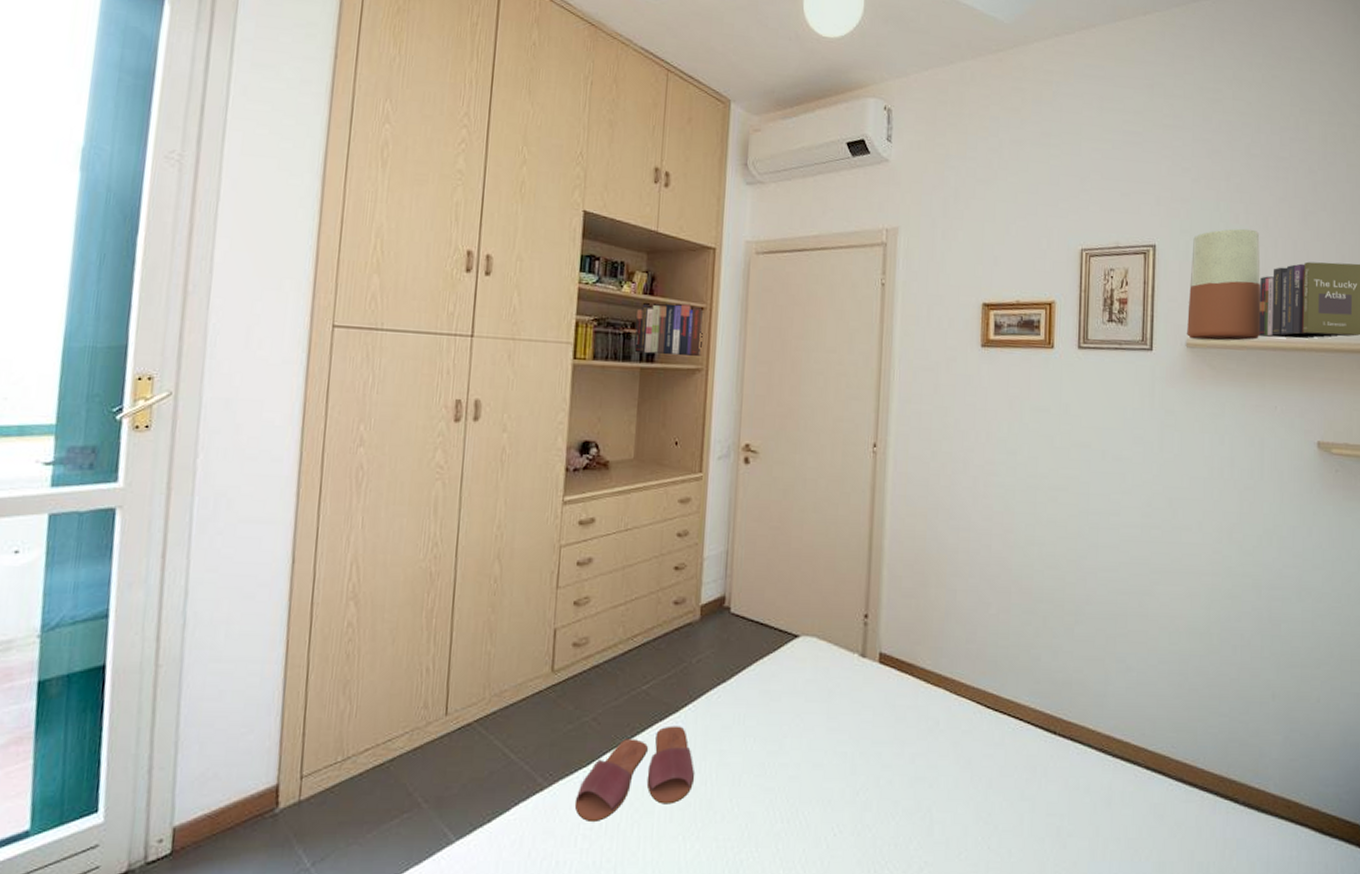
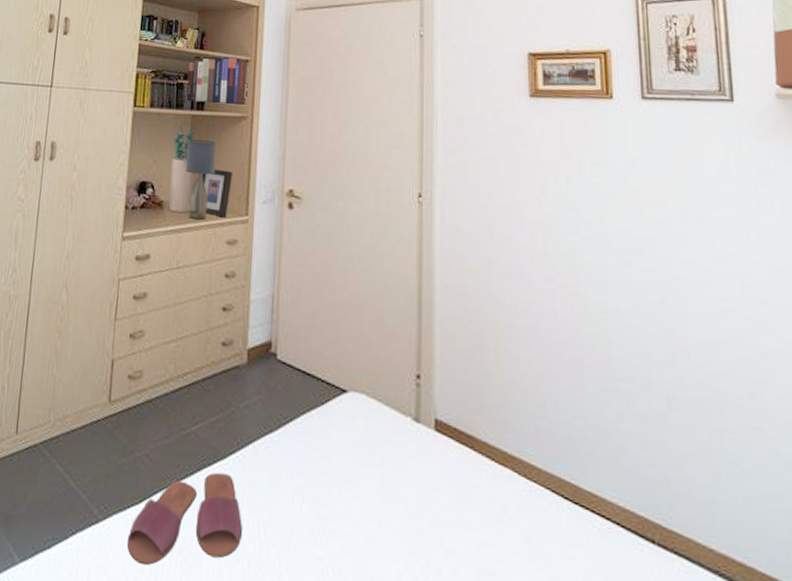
vase: none [615,375,644,474] -> present [168,122,194,214]
table lamp: none [633,394,668,479] -> present [184,139,216,220]
picture frame: none [651,425,686,476] -> present [201,169,233,218]

